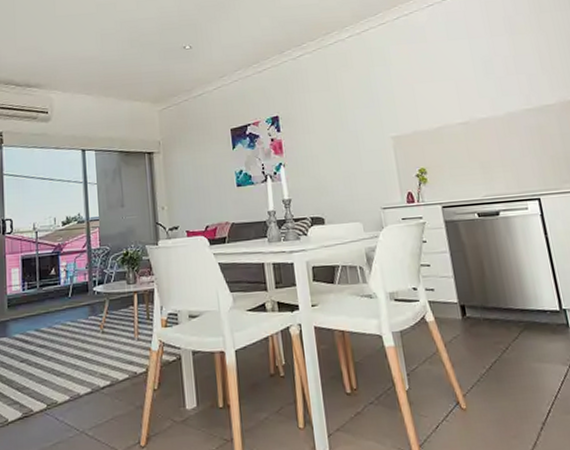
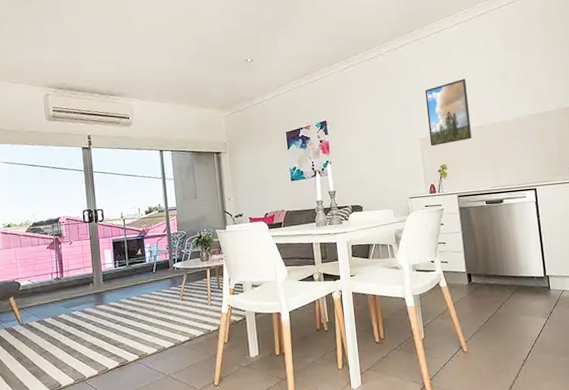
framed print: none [395,66,455,147] -> present [424,78,472,147]

